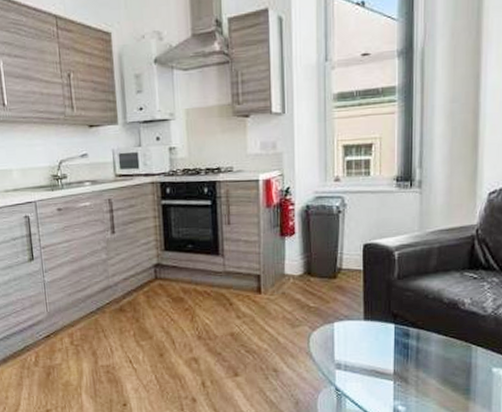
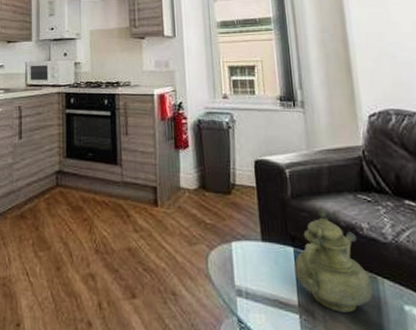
teapot: none [393,285,466,377] -> present [294,206,374,313]

